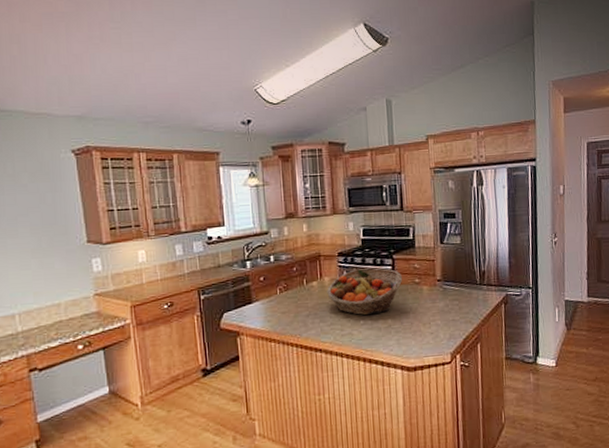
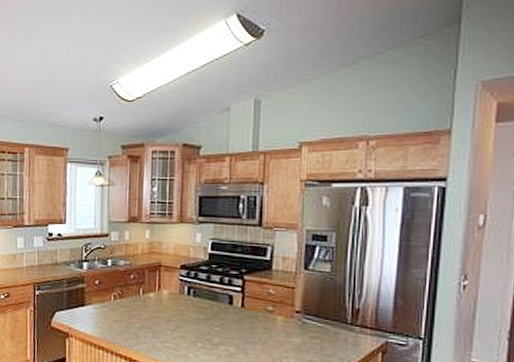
fruit basket: present [327,268,403,316] -> none [164,286,253,339]

